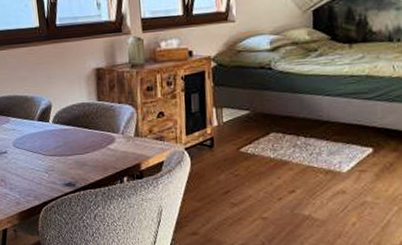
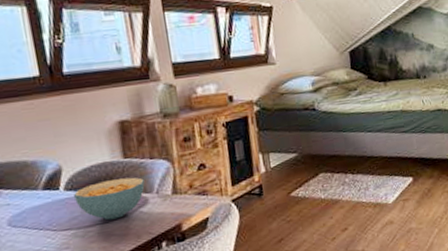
cereal bowl: none [59,118,113,152] -> present [74,177,145,220]

